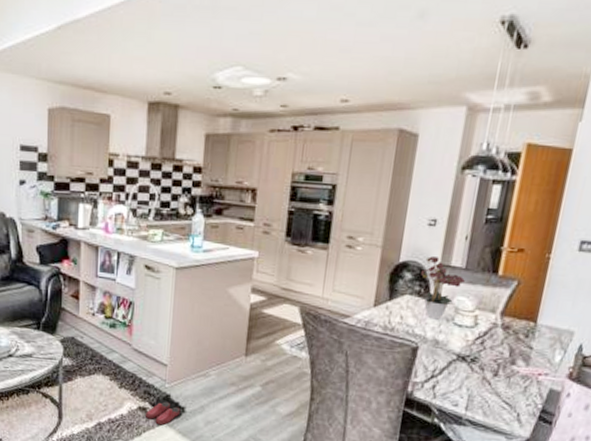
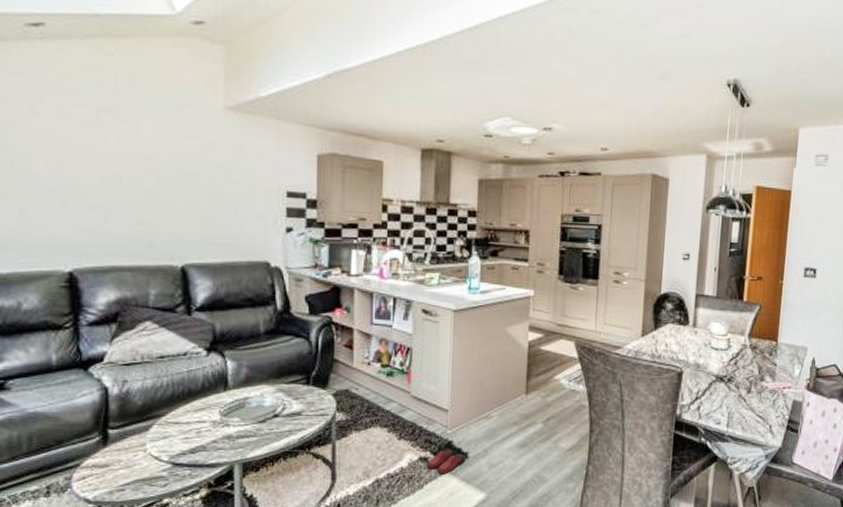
flower arrangement: present [419,256,465,320] -> none [680,287,717,345]

